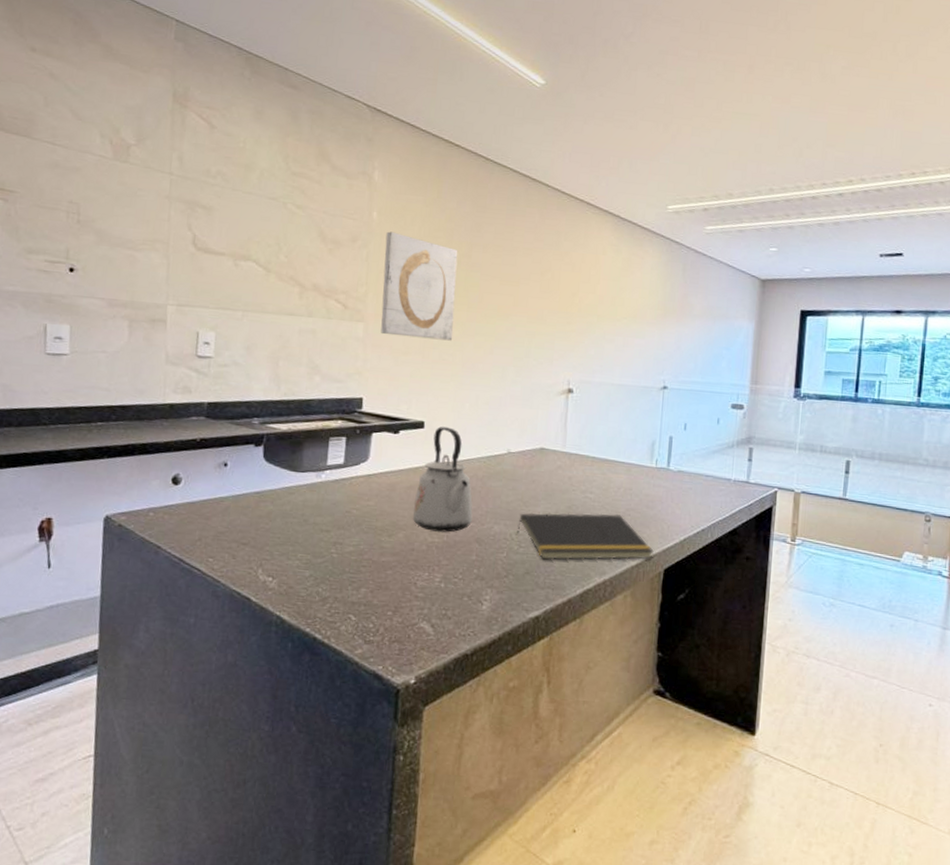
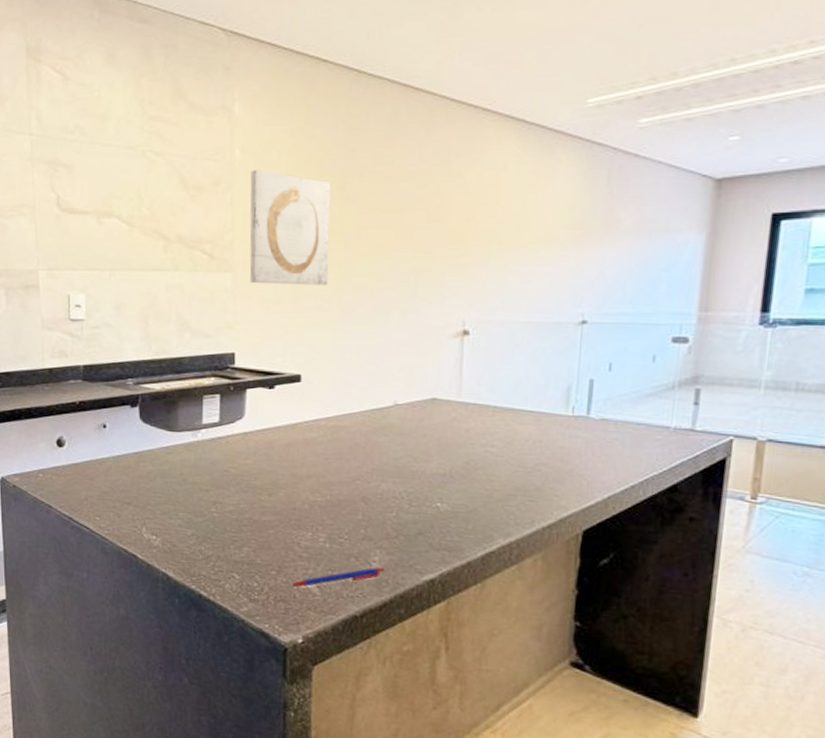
pen: none [405,605,495,627] -> present [289,567,385,587]
kettle: present [412,426,473,533] -> none [292,379,357,491]
notepad: present [517,512,654,560] -> none [407,469,570,520]

